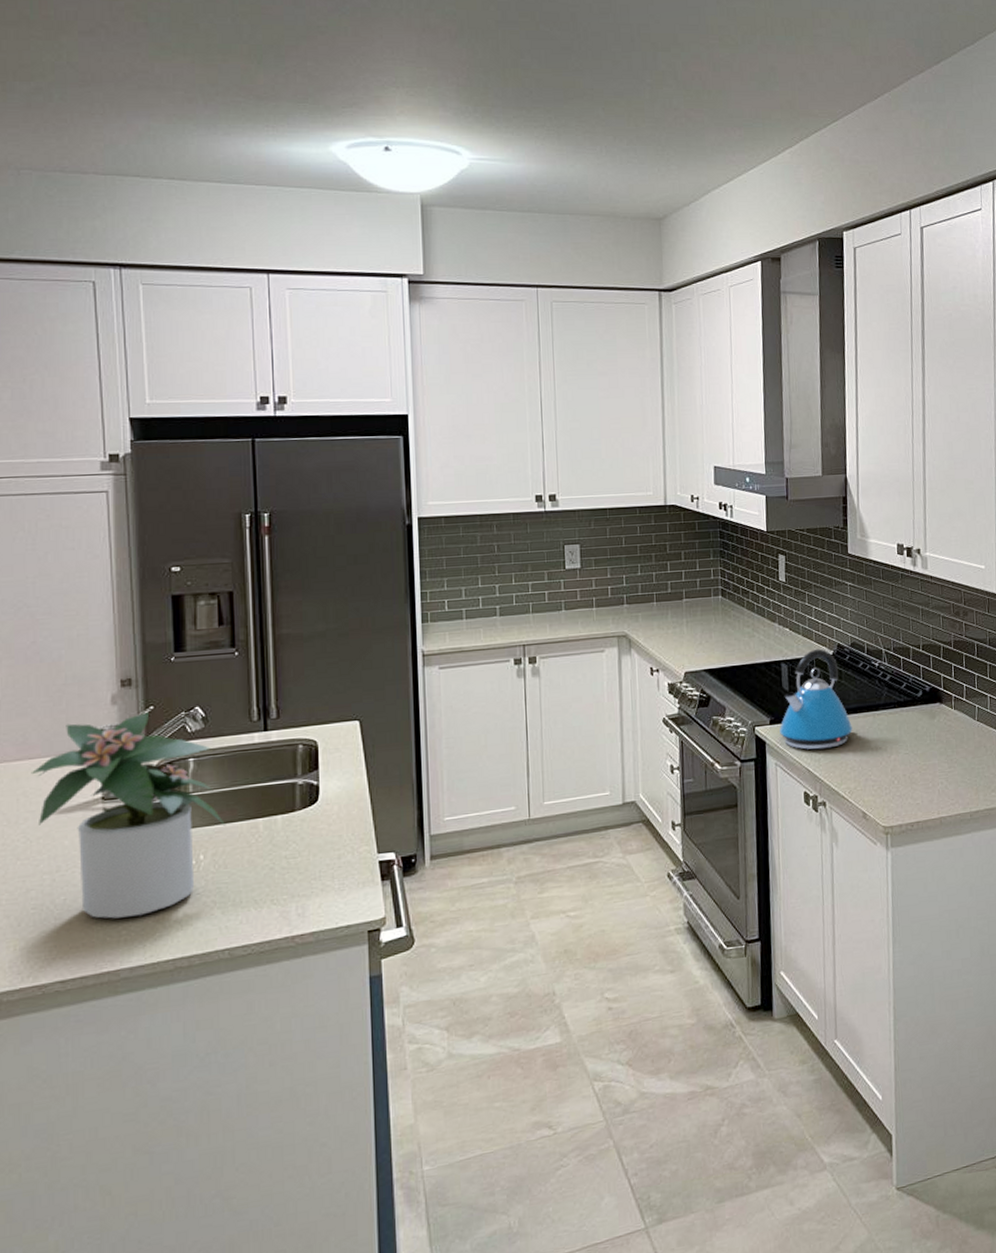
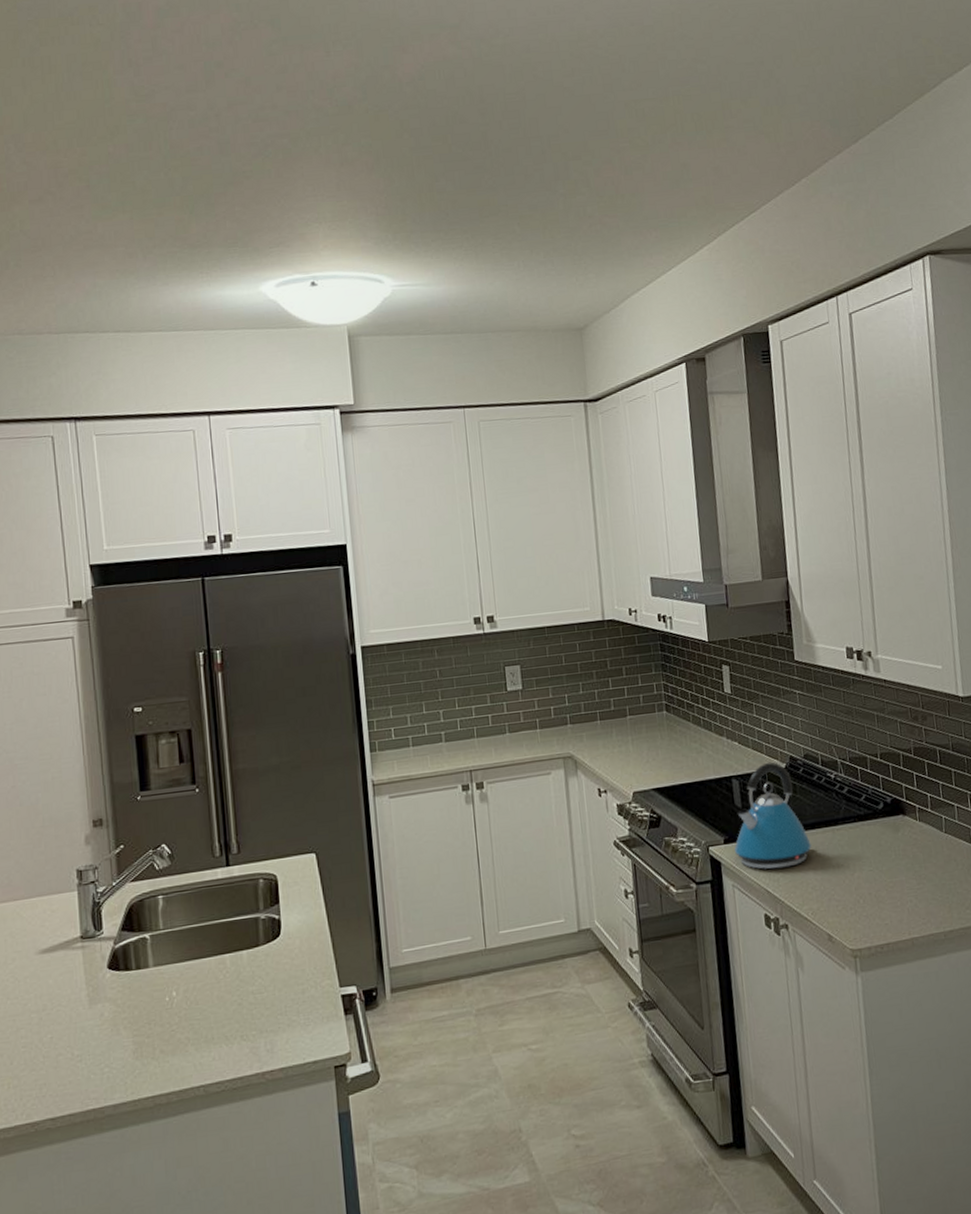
potted plant: present [30,711,227,919] -> none [16,850,196,1057]

